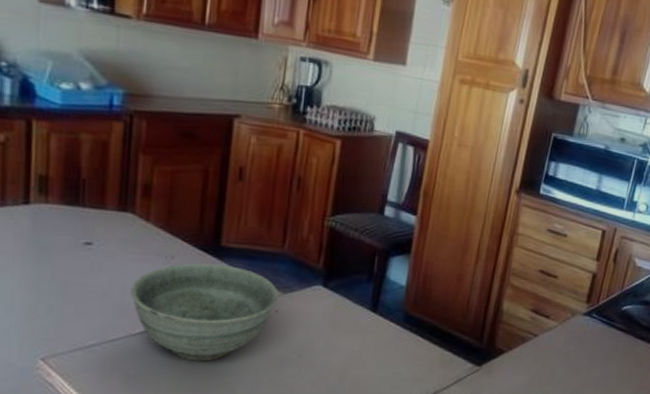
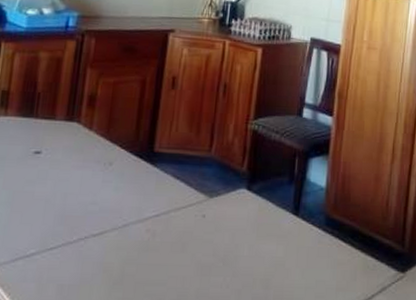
bowl: present [130,263,279,361] -> none [71,169,206,270]

